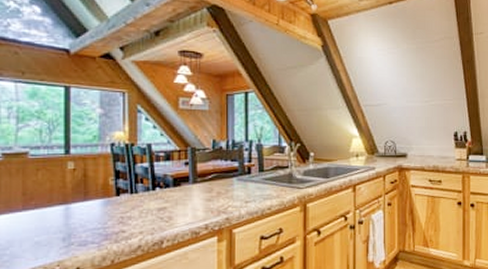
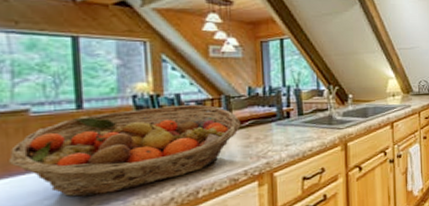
fruit basket: none [9,156,204,238] -> present [7,105,241,198]

